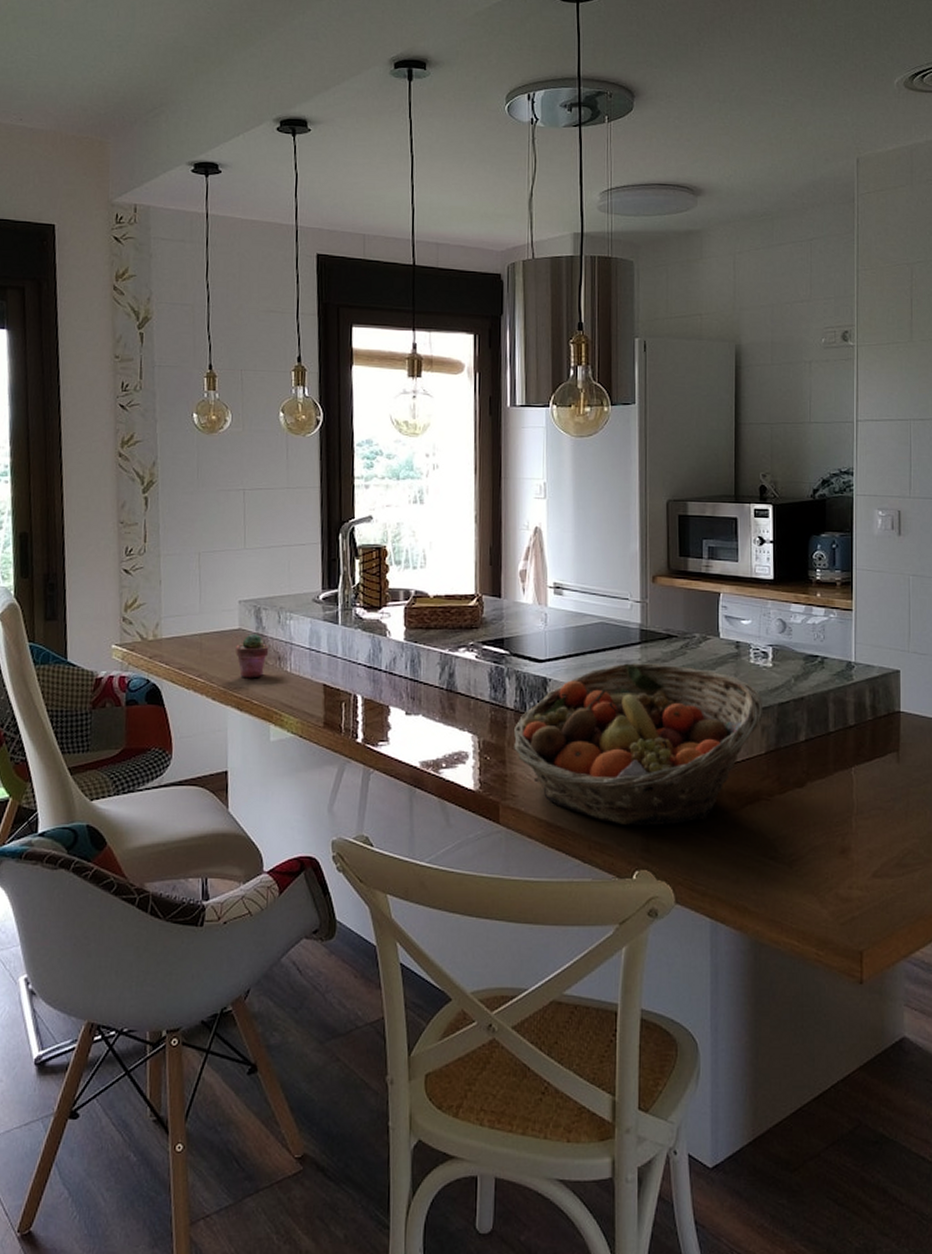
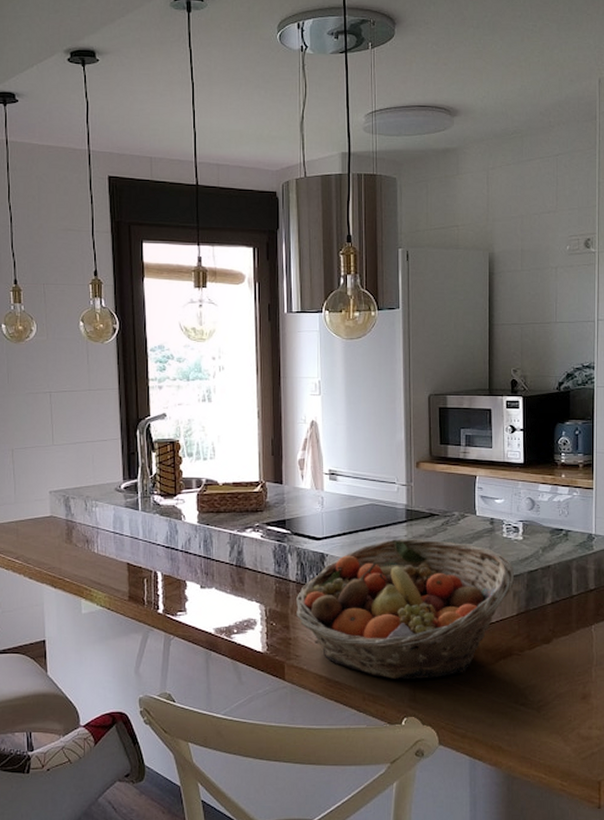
potted succulent: present [236,634,269,679] -> none [48,520,78,559]

